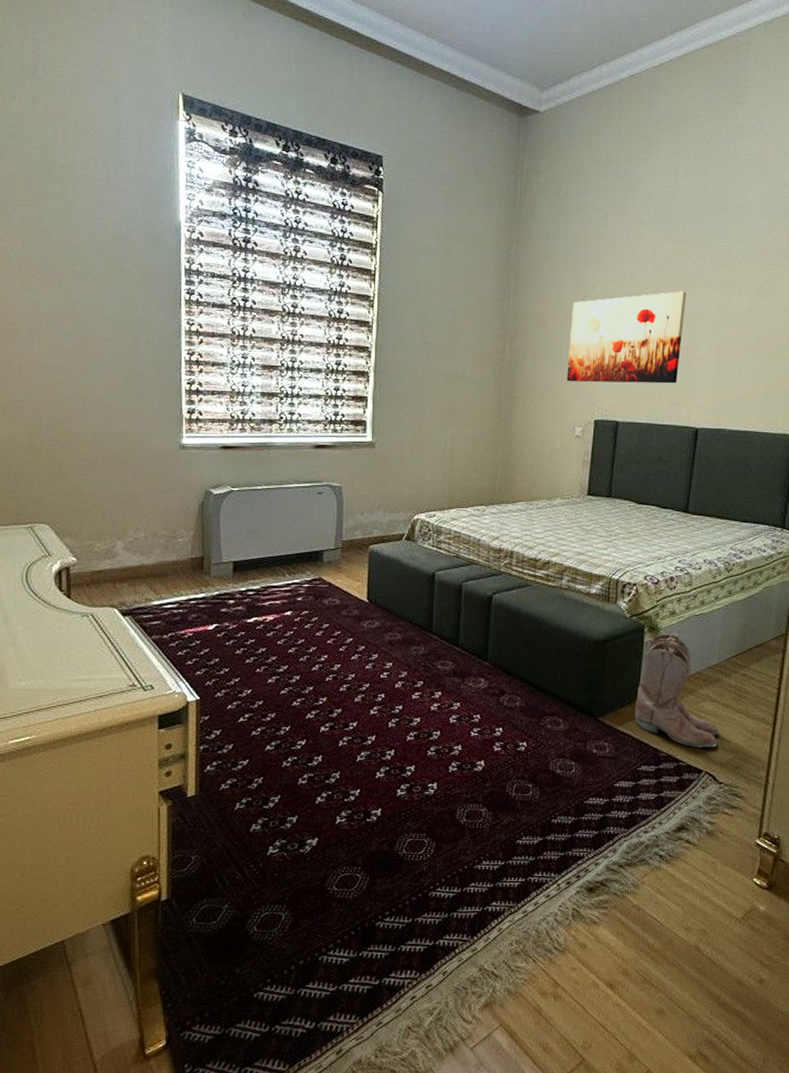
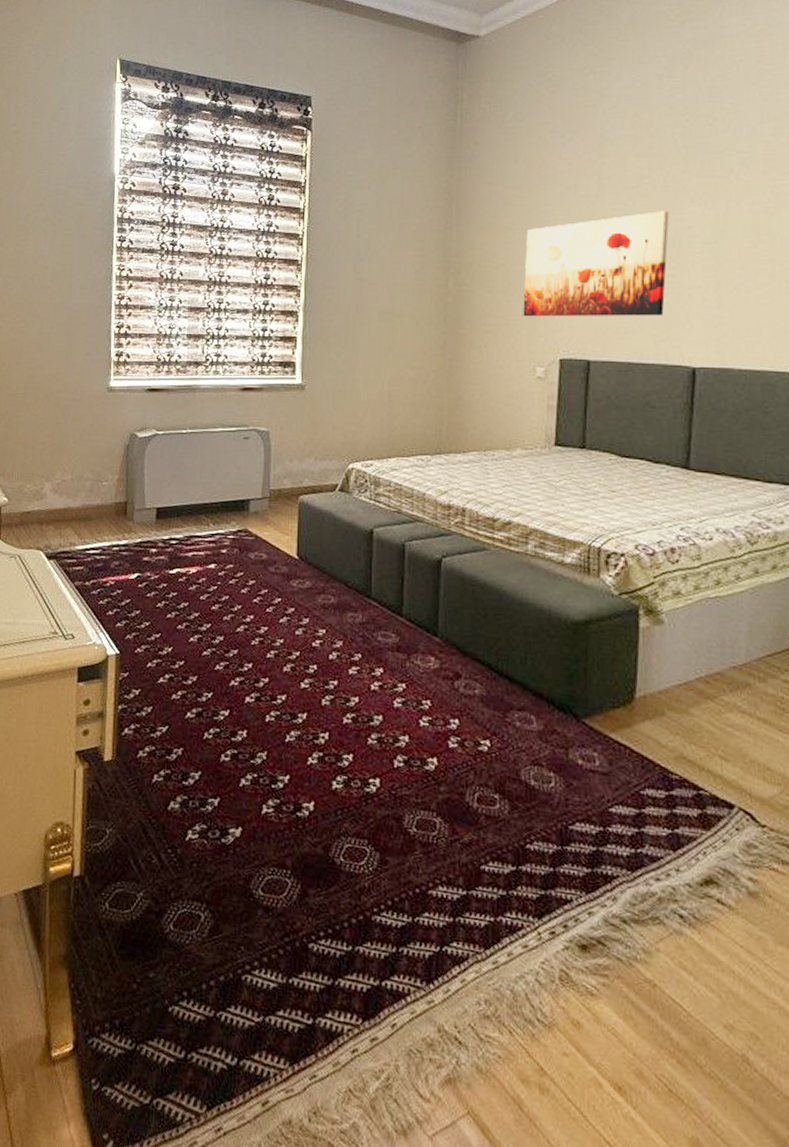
boots: present [634,633,719,749] -> none [632,617,755,776]

